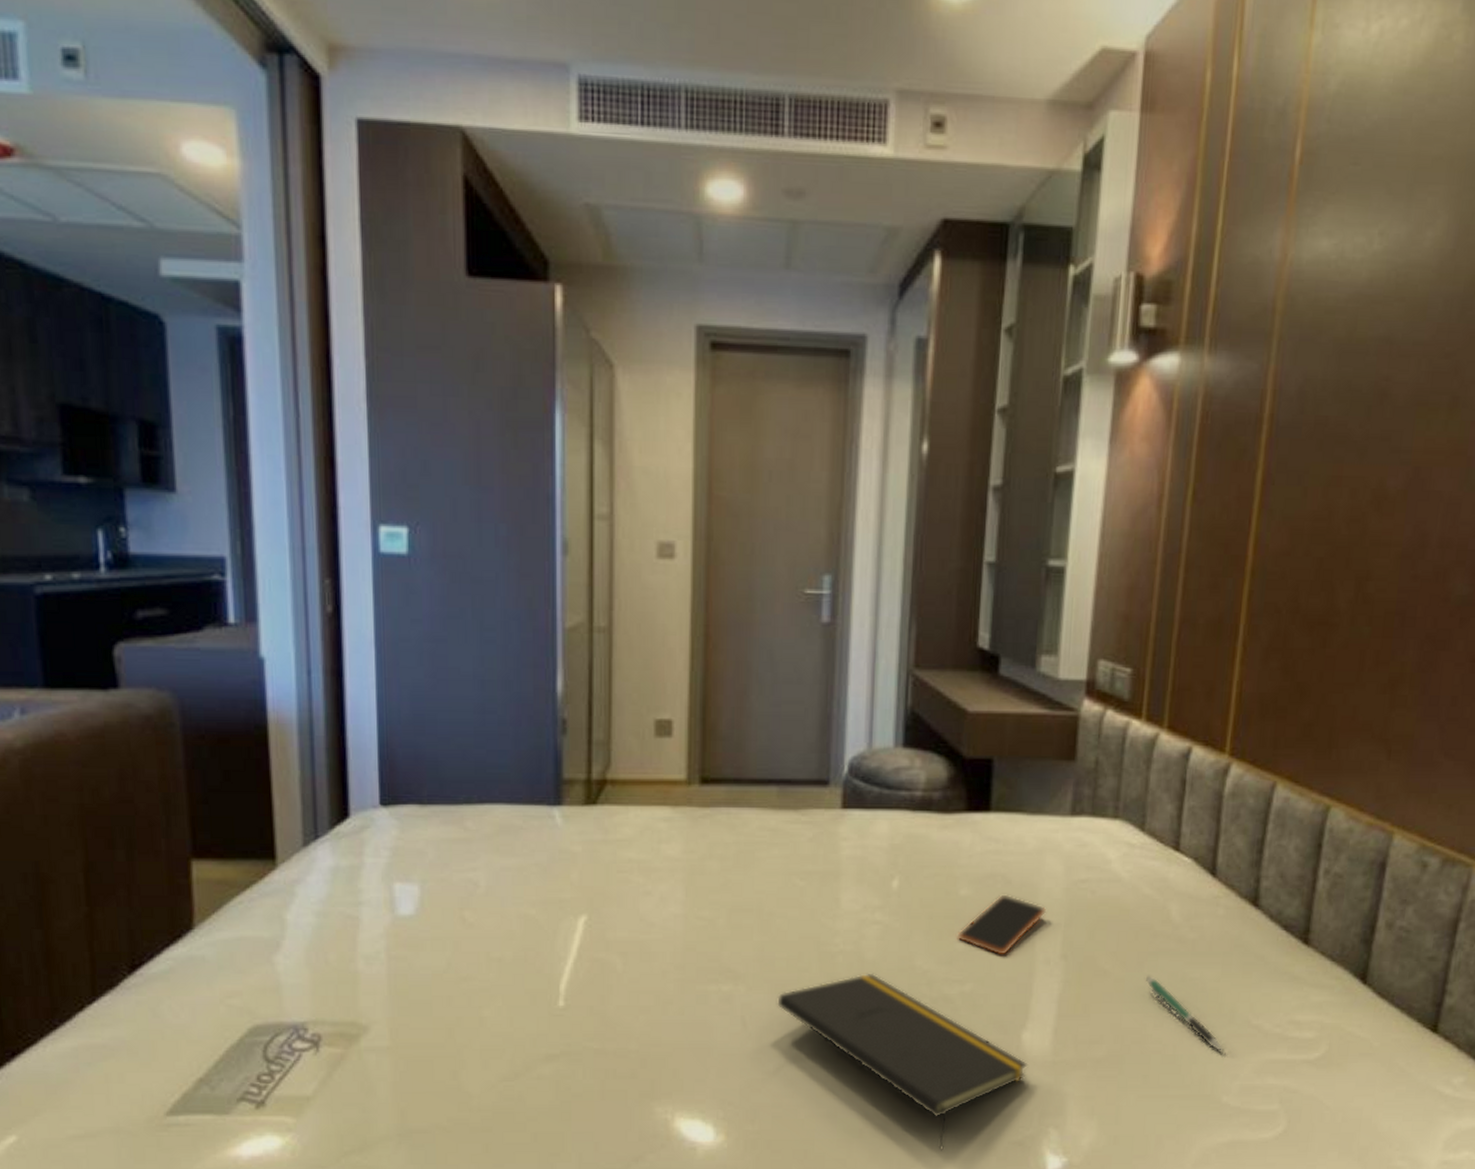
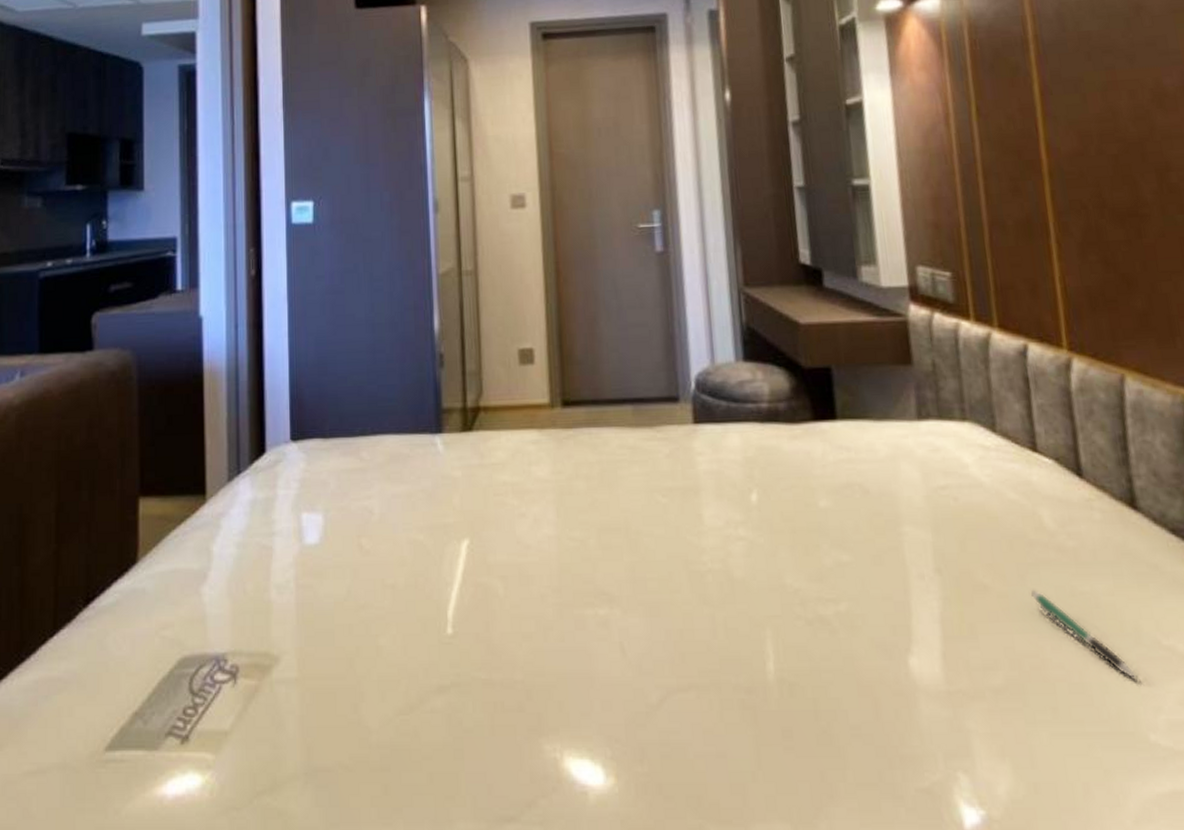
notepad: present [777,973,1028,1151] -> none [653,593,921,800]
smartphone: present [957,894,1047,957] -> none [823,504,911,572]

